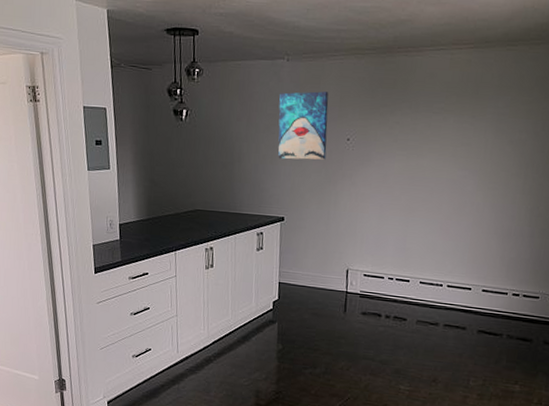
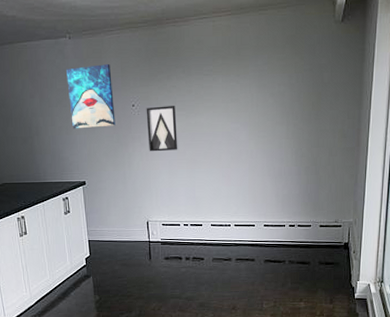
wall art: none [359,143,396,194] -> present [146,105,178,152]

